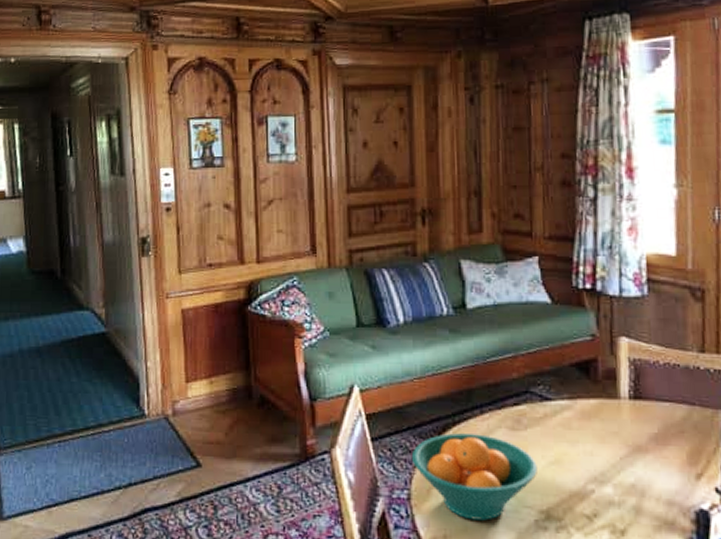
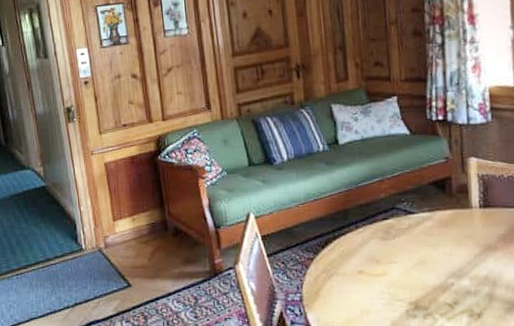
fruit bowl: present [411,433,537,521] -> none [301,245,406,314]

